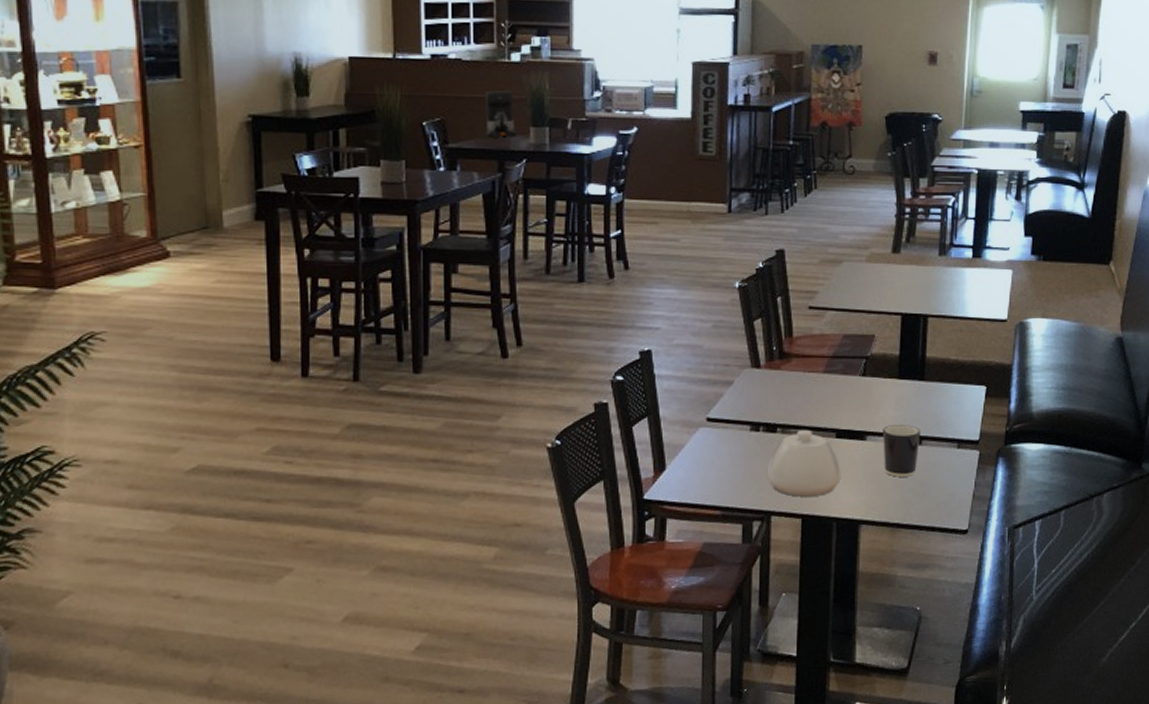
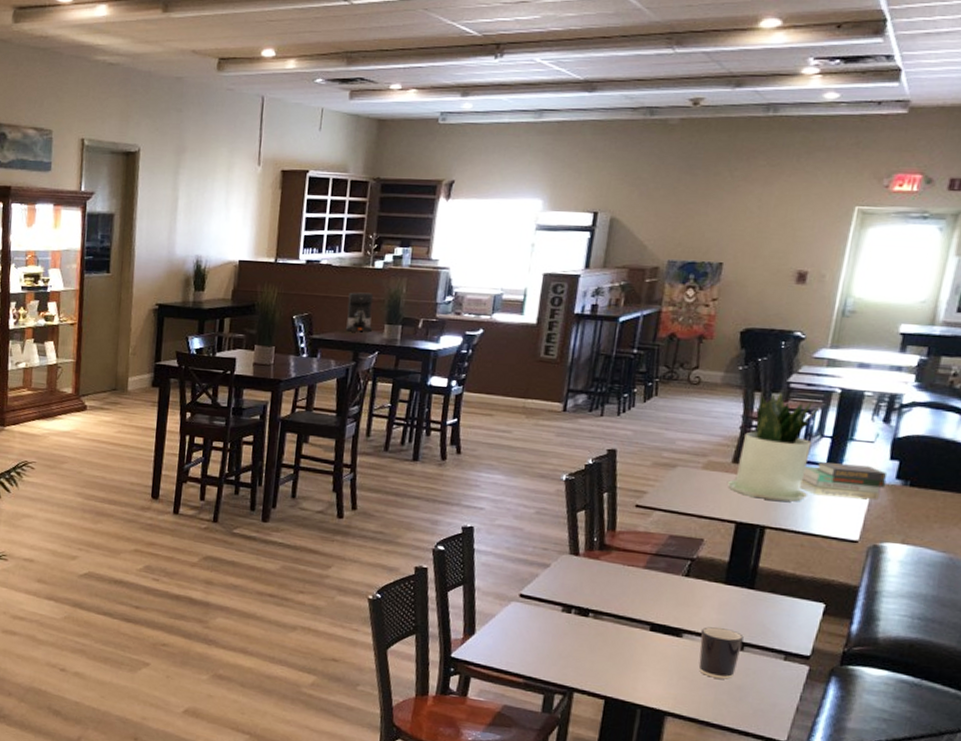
sugar bowl: present [766,429,842,497] -> none [573,617,653,682]
planter: none [889,177,962,287] -> present [726,393,820,502]
books: none [953,244,1024,278] -> present [800,462,888,501]

